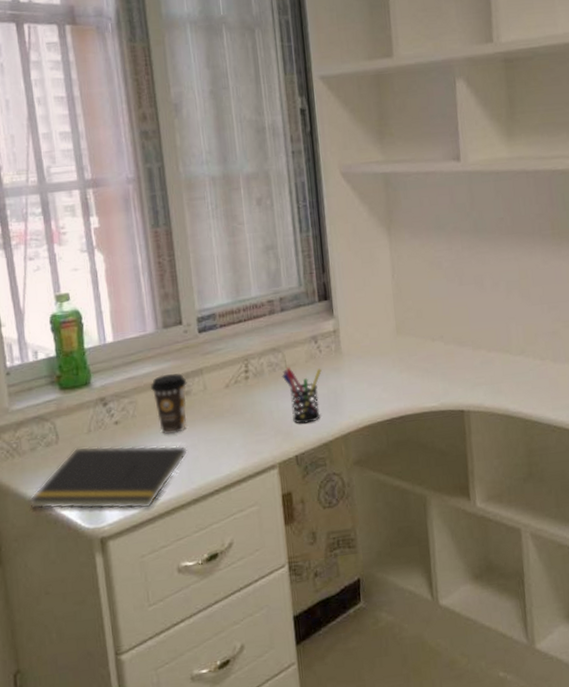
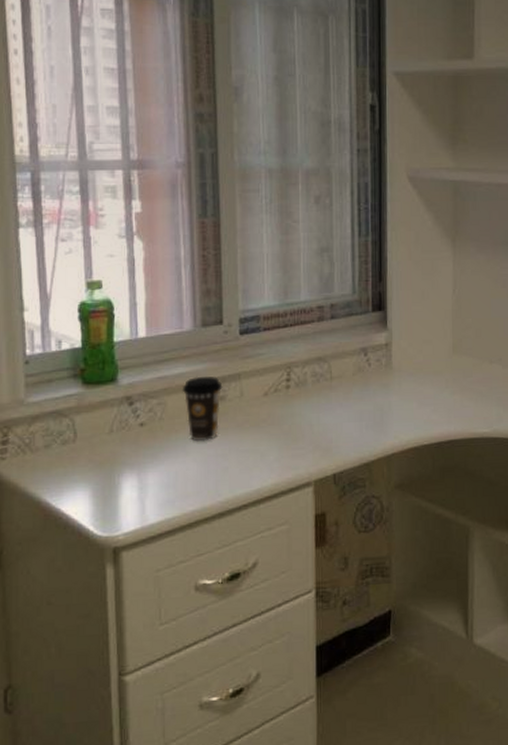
notepad: present [29,445,187,510] -> none [38,447,217,520]
pen holder: present [282,367,322,424] -> none [326,379,369,441]

